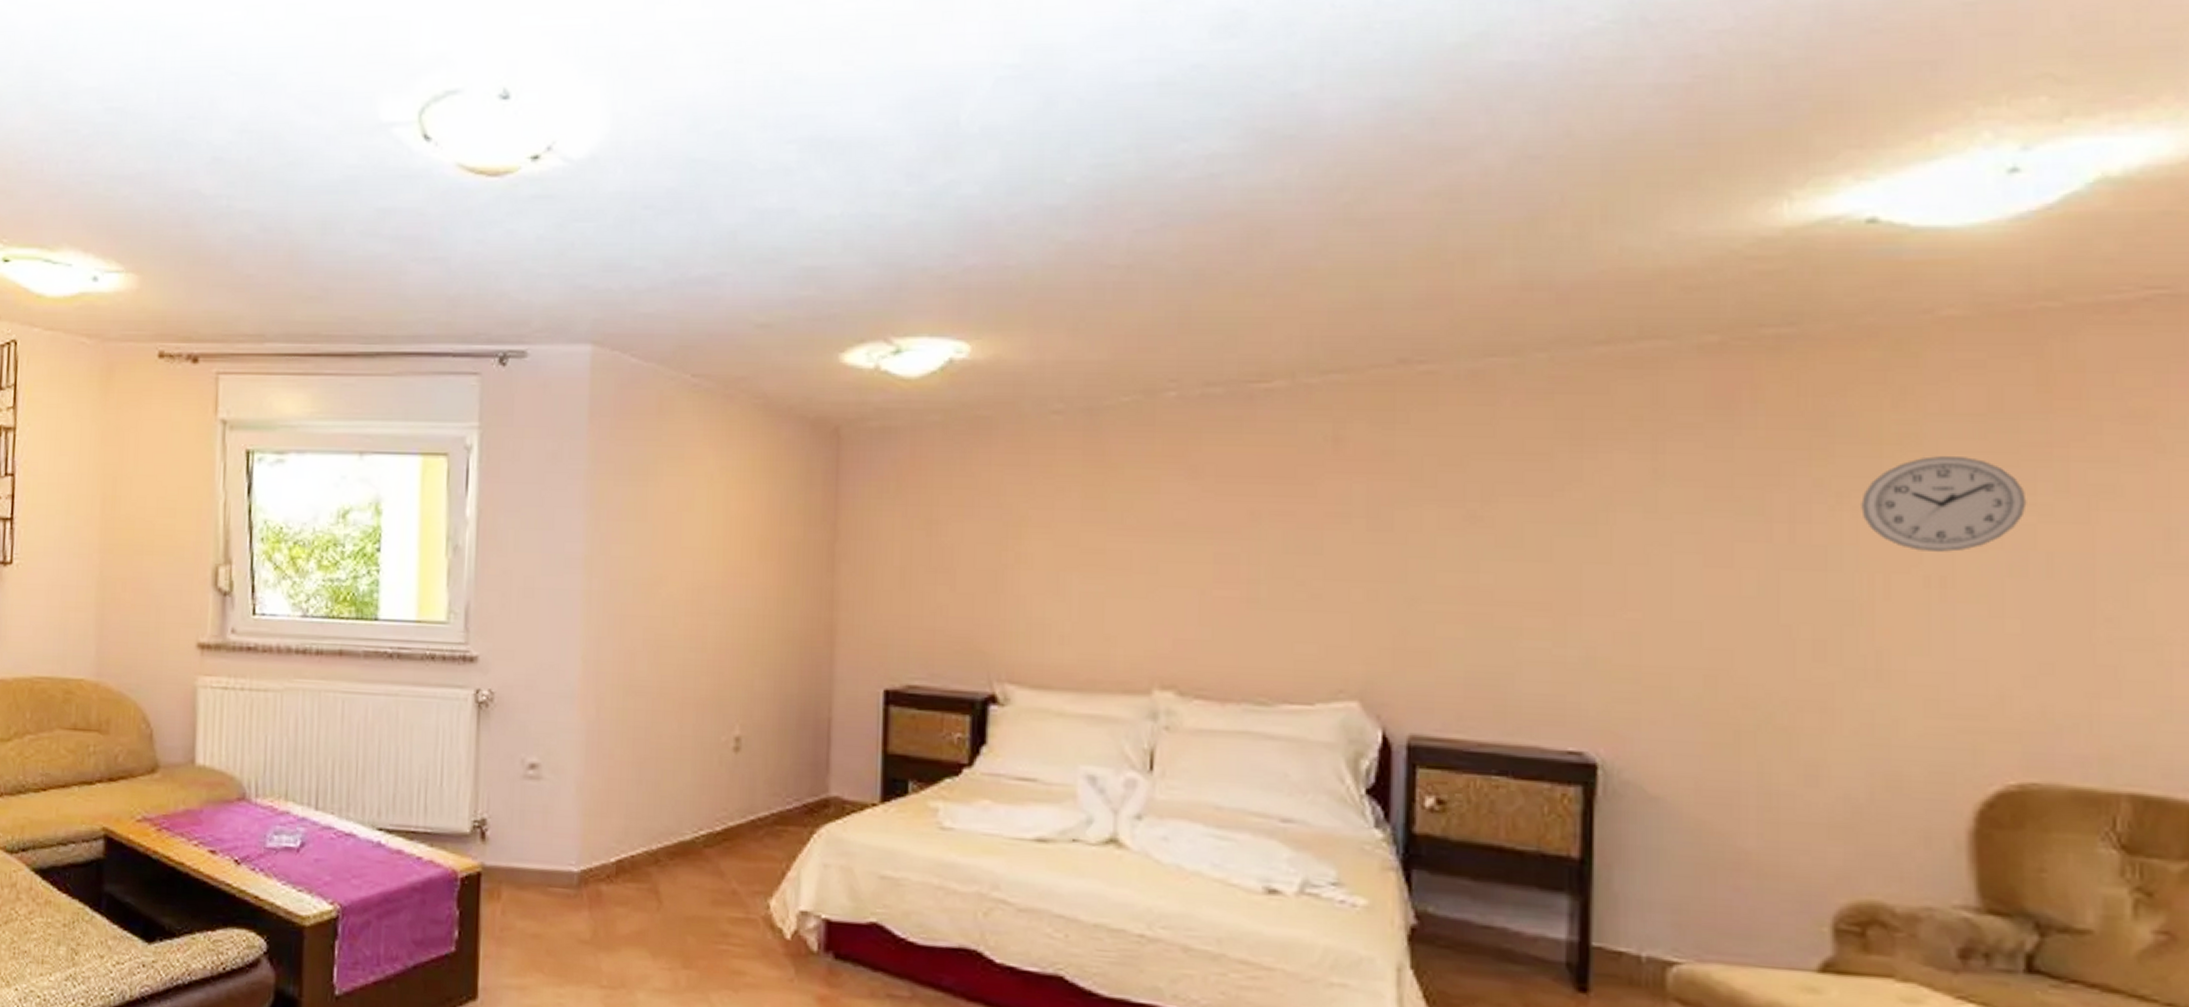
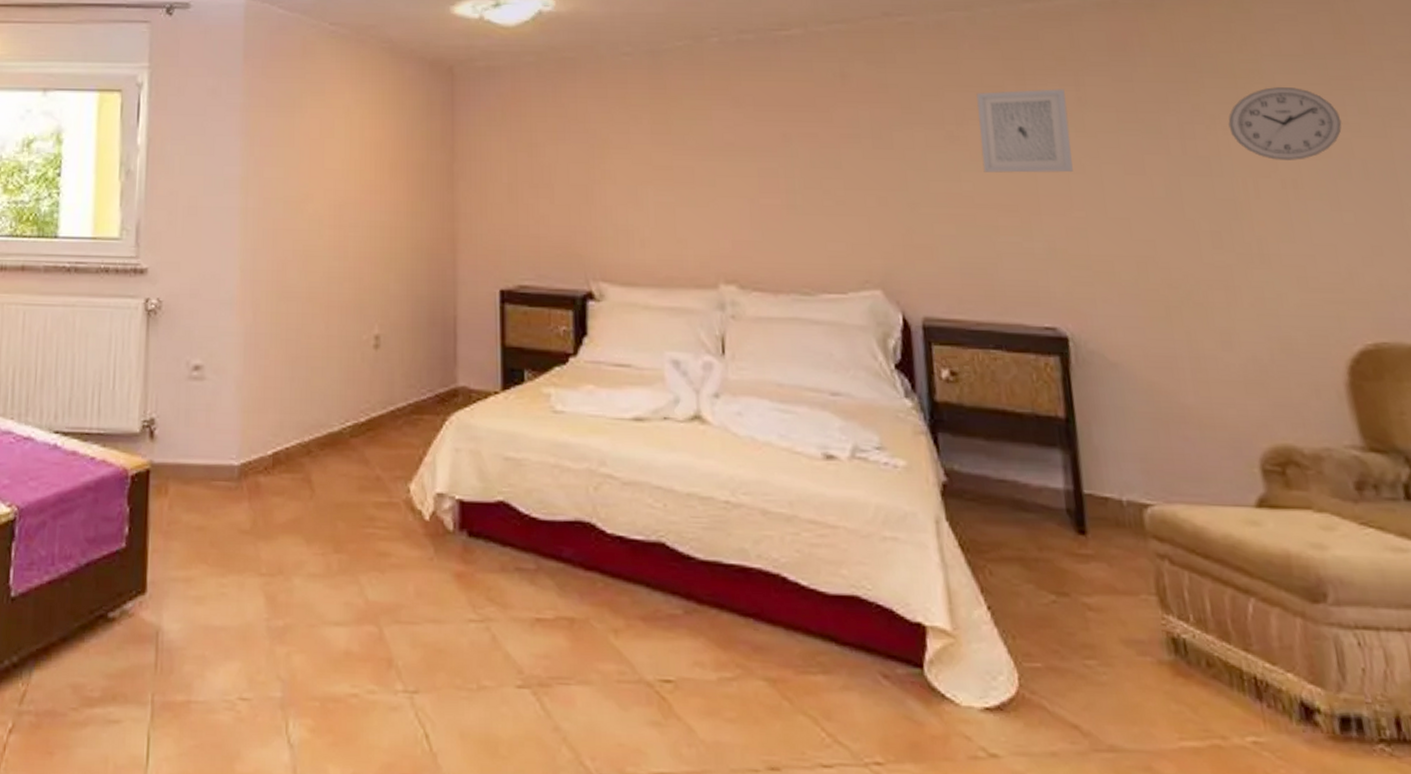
wall art: none [1511,457,1637,564] -> present [976,89,1073,173]

